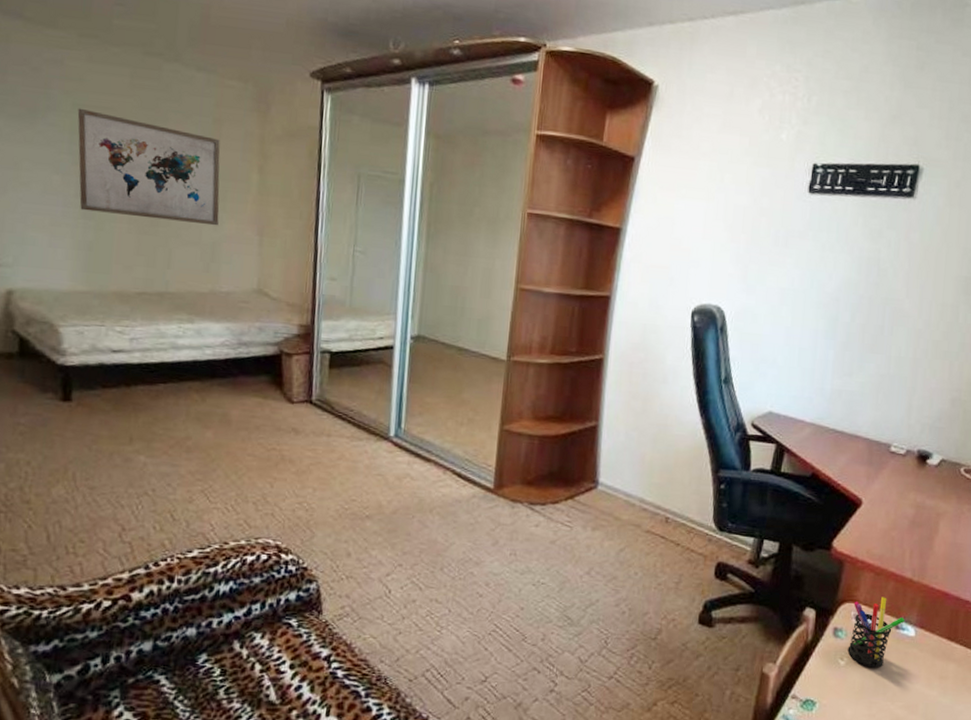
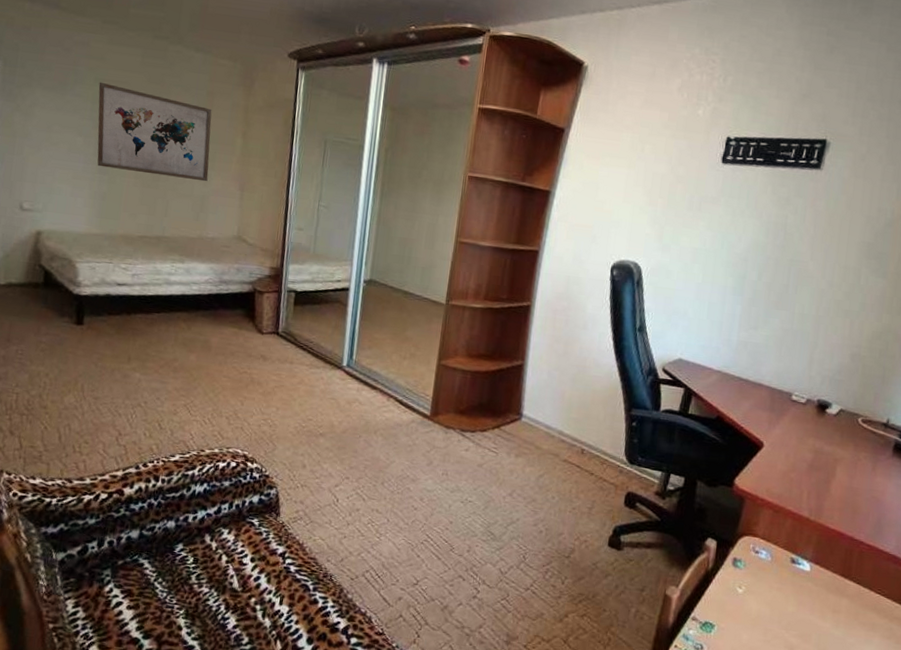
pen holder: present [847,597,905,668] -> none [745,532,801,598]

